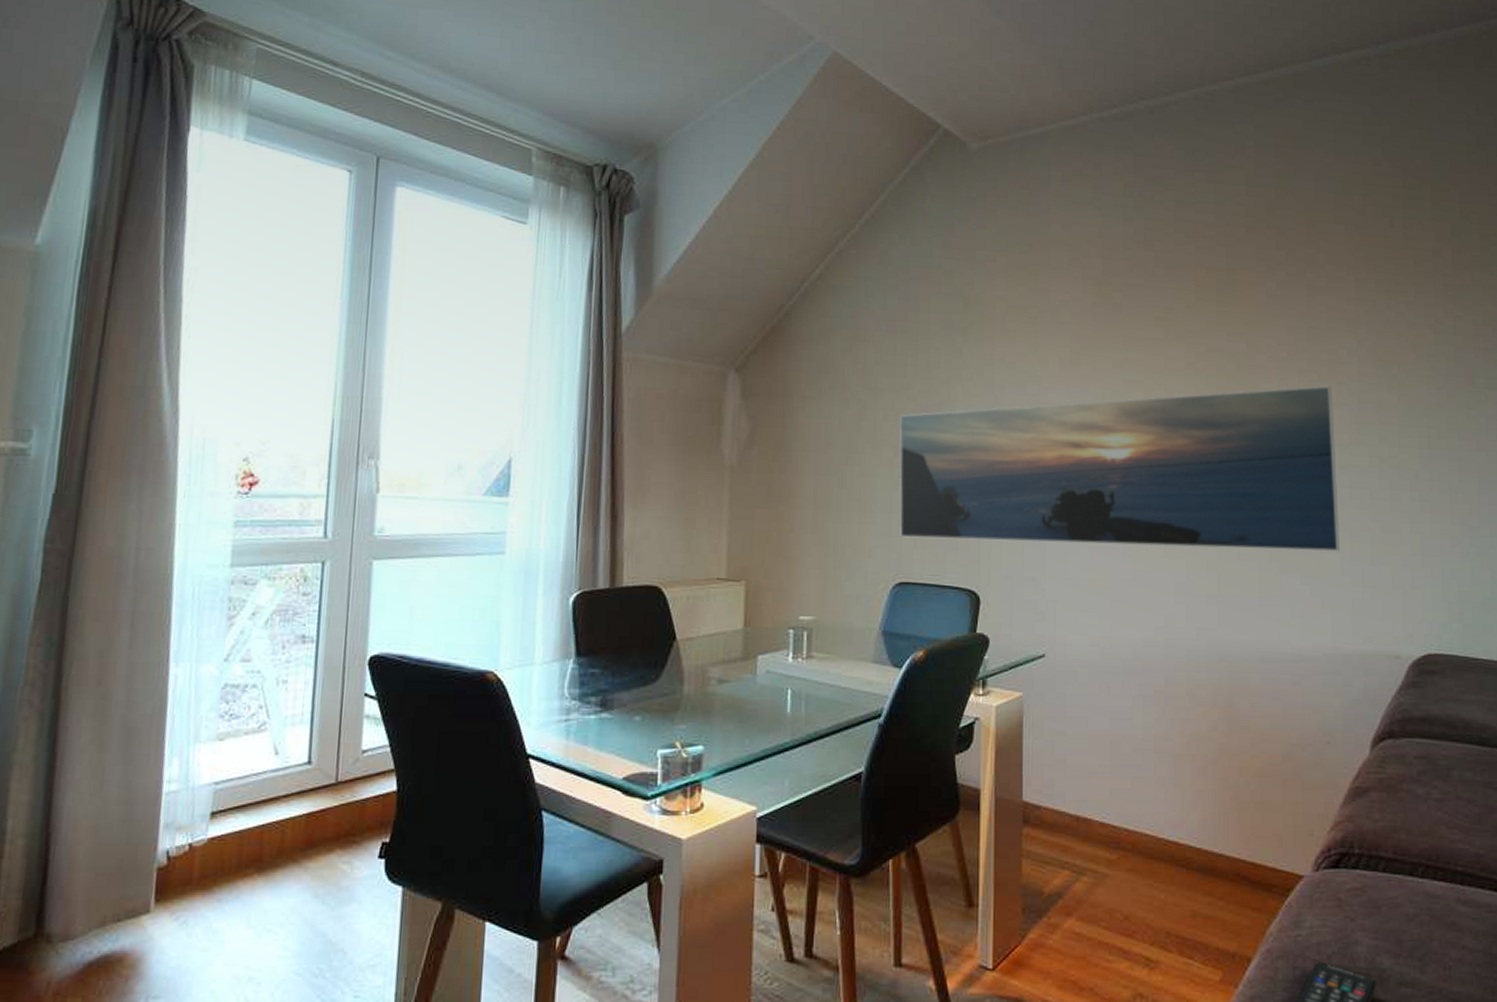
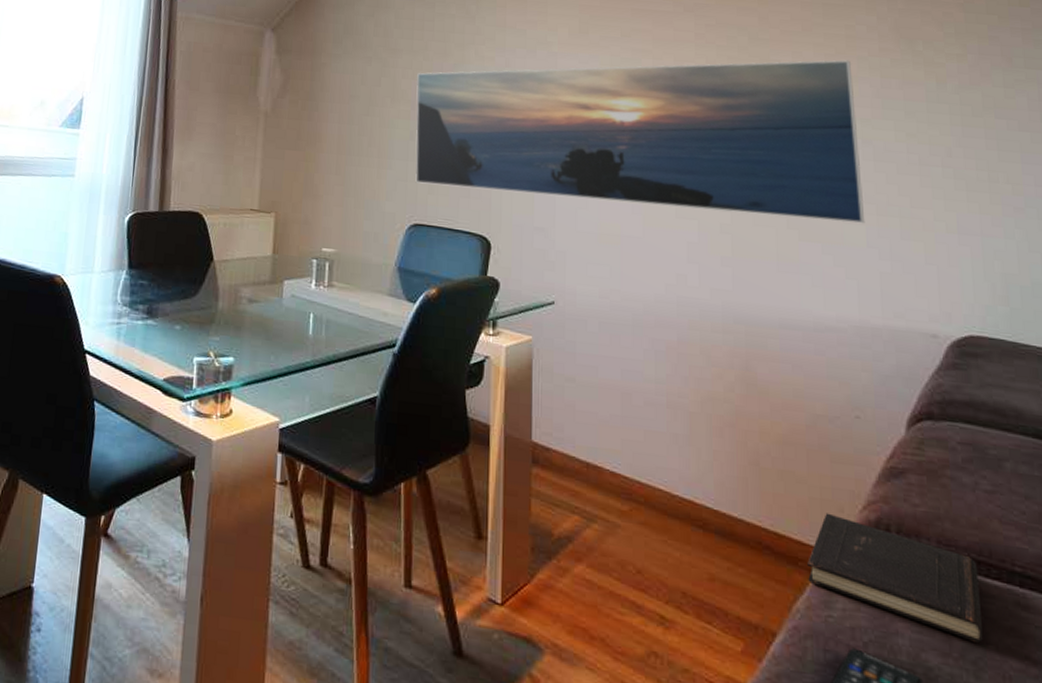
hardcover book: none [1280,838,1428,940] -> present [807,513,983,643]

